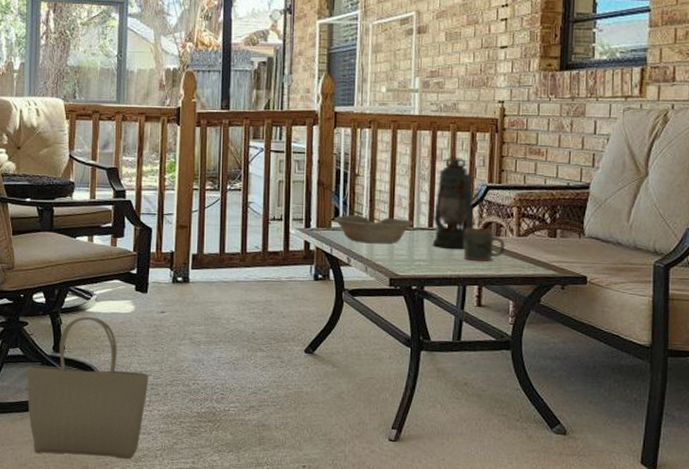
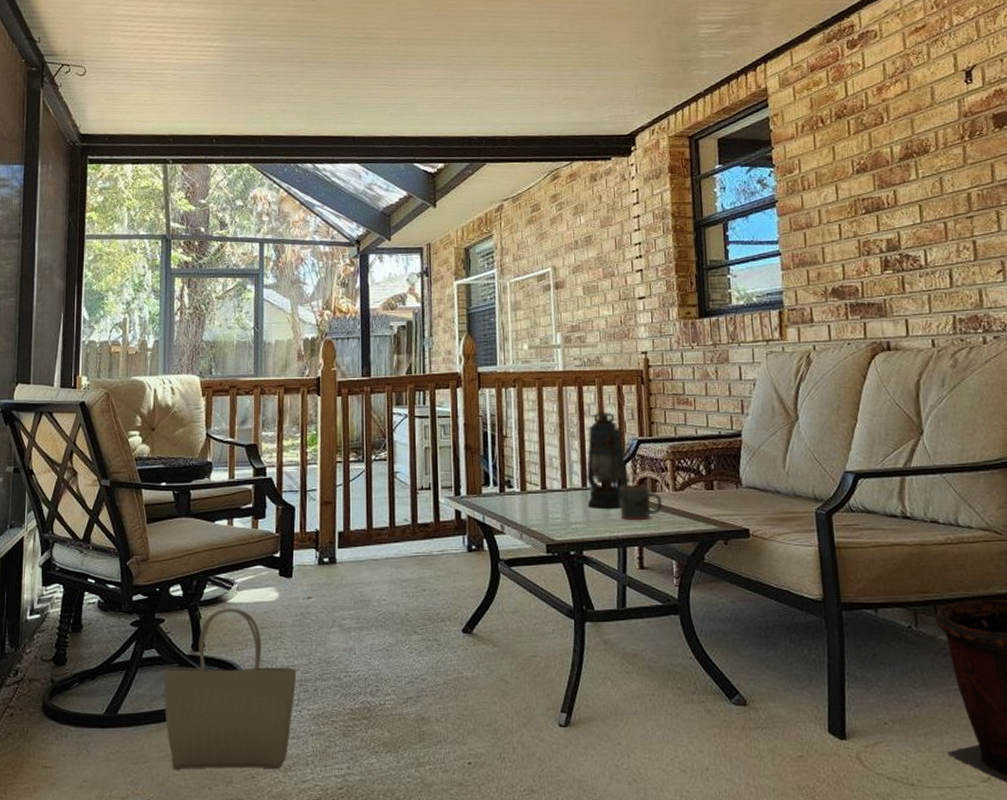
bowl: present [334,214,414,244] -> none [484,478,567,509]

